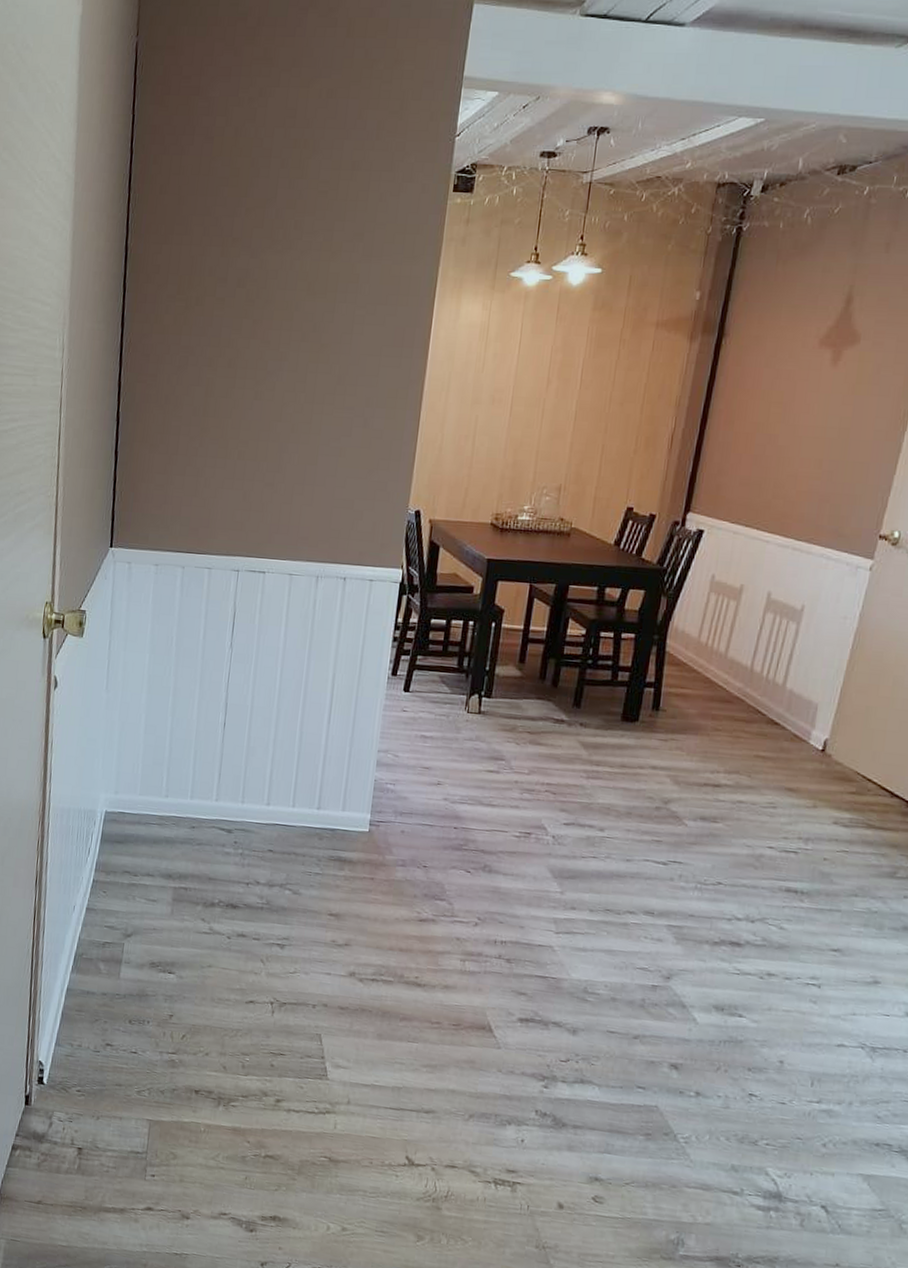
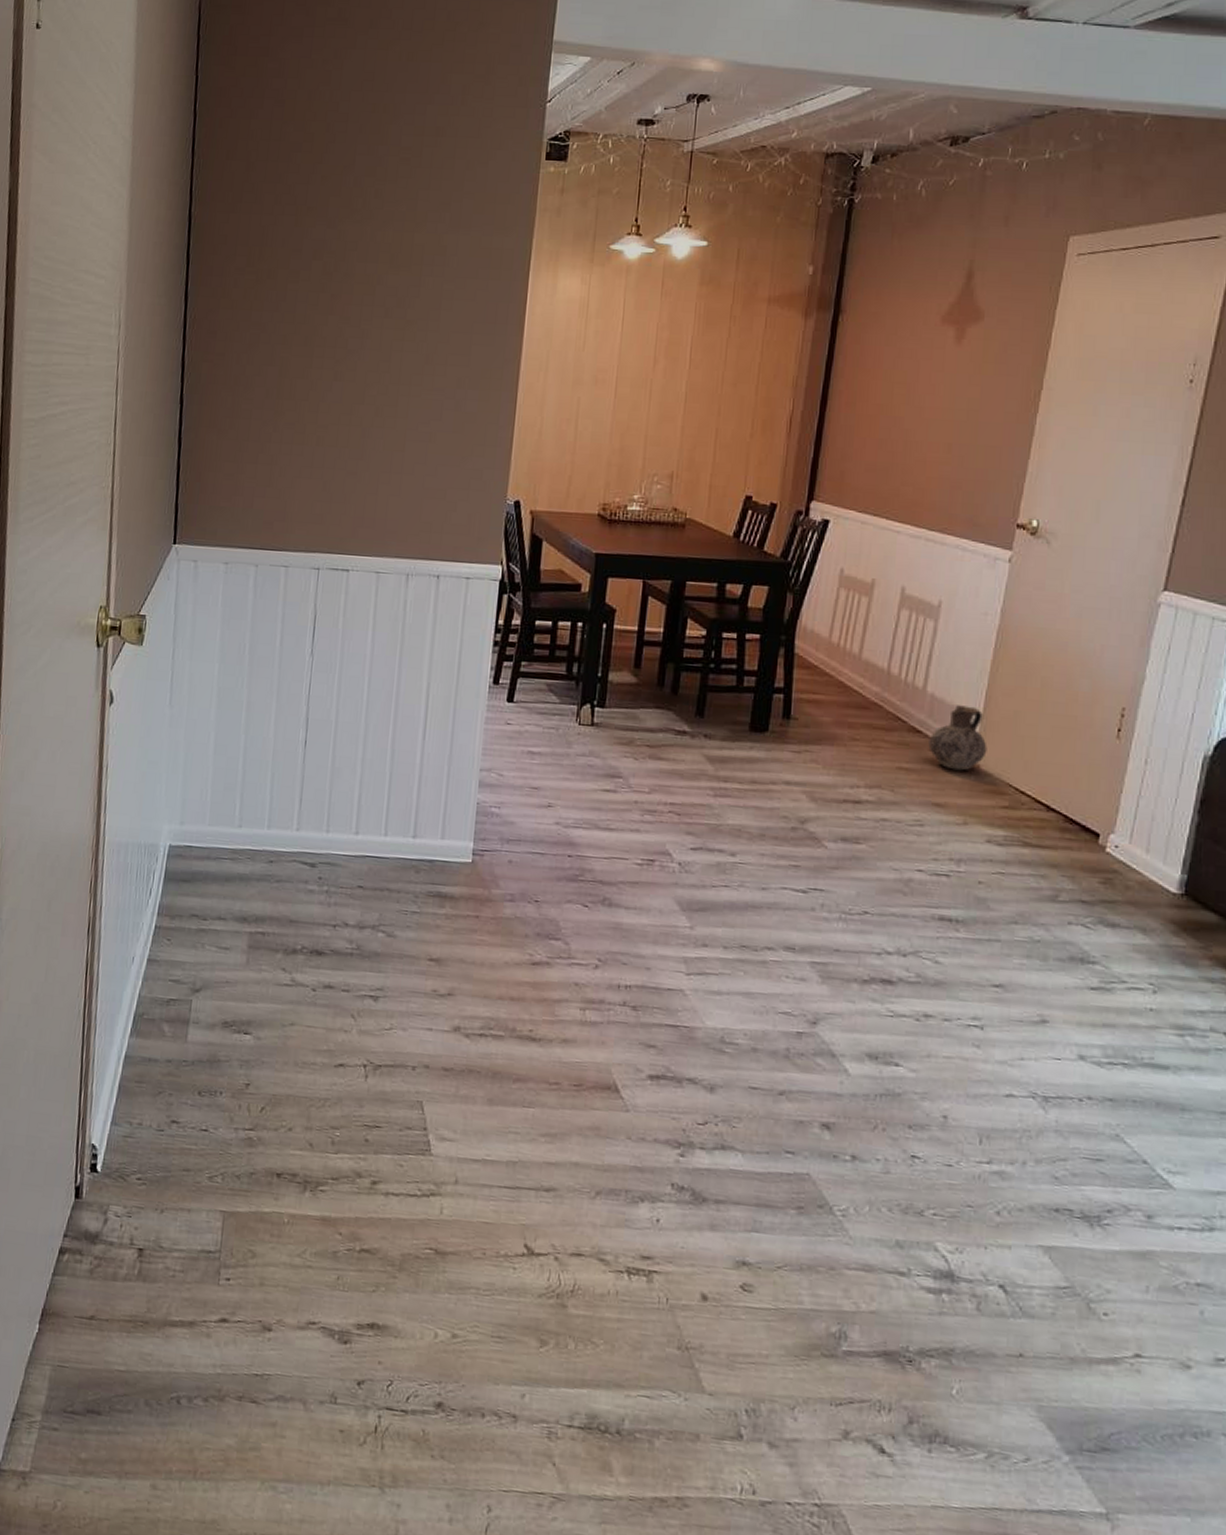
ceramic jug: none [785,700,840,760] -> present [928,705,987,771]

